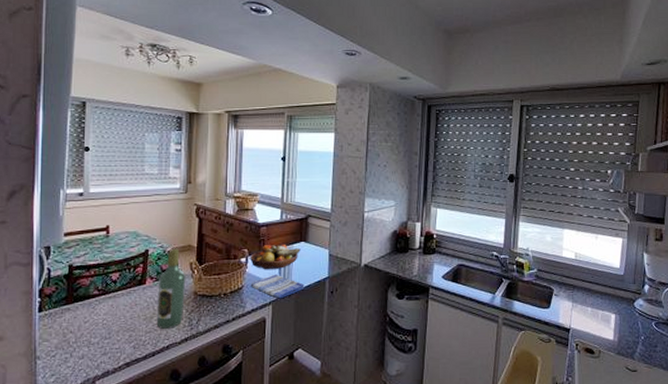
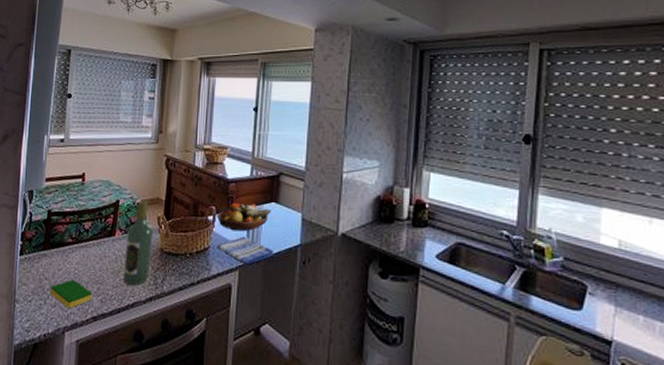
dish sponge: none [77,330,125,358] -> present [50,280,93,308]

